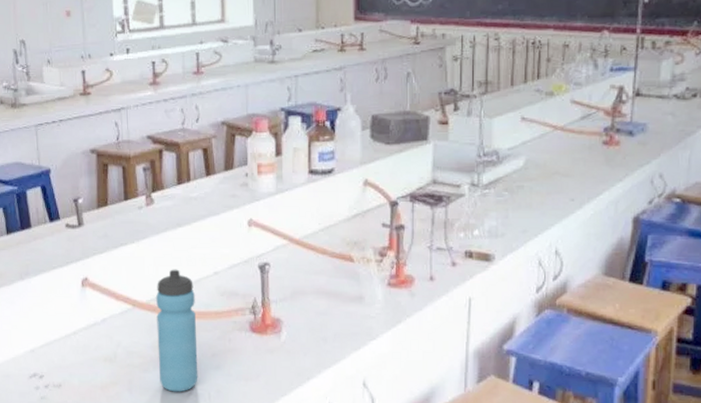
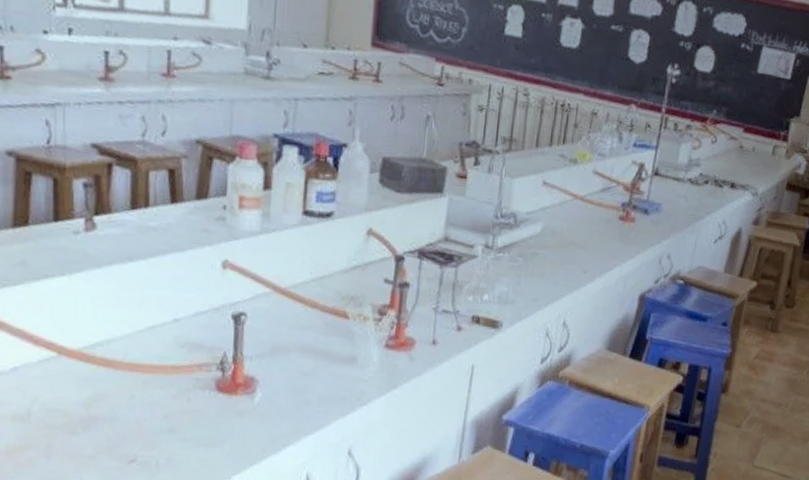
water bottle: present [156,269,198,392] -> none [90,311,146,459]

